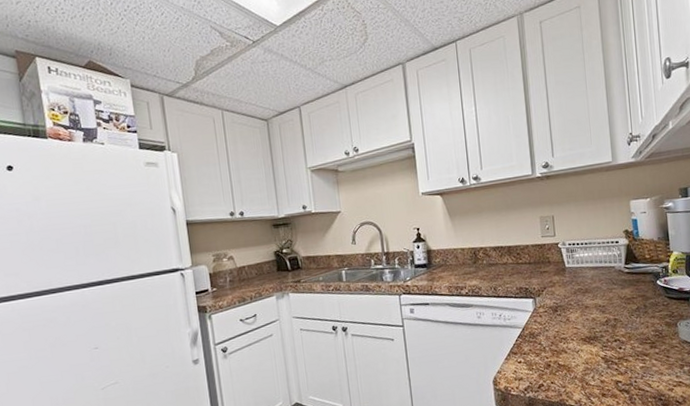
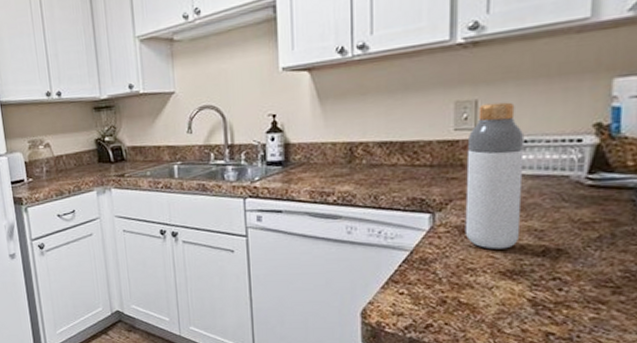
bottle: none [551,216,590,323] -> present [465,102,525,250]

